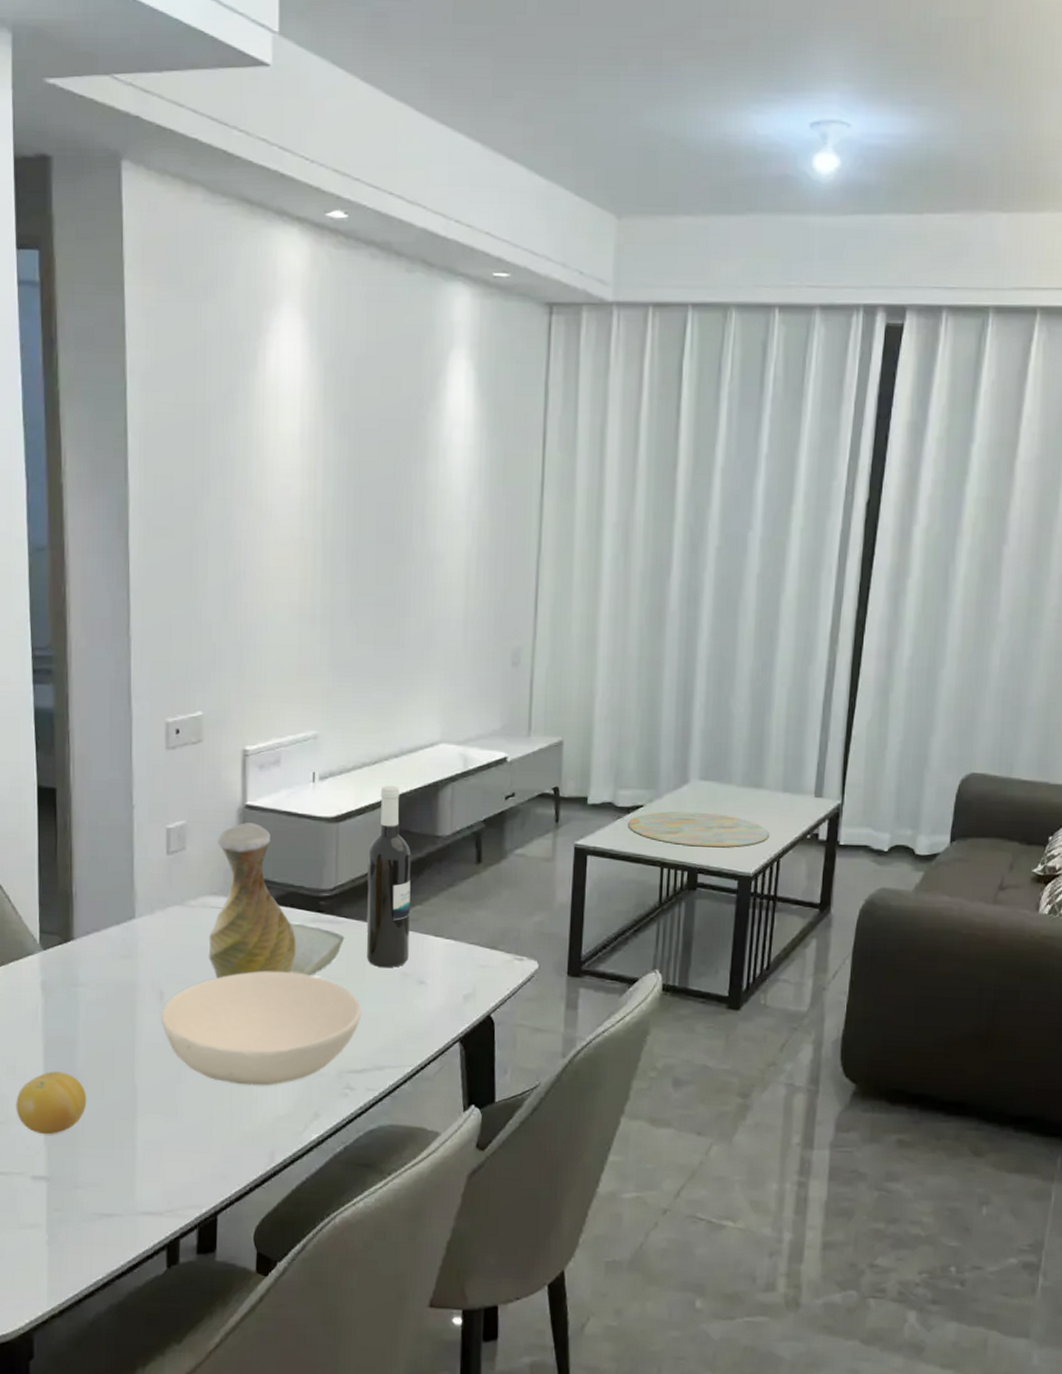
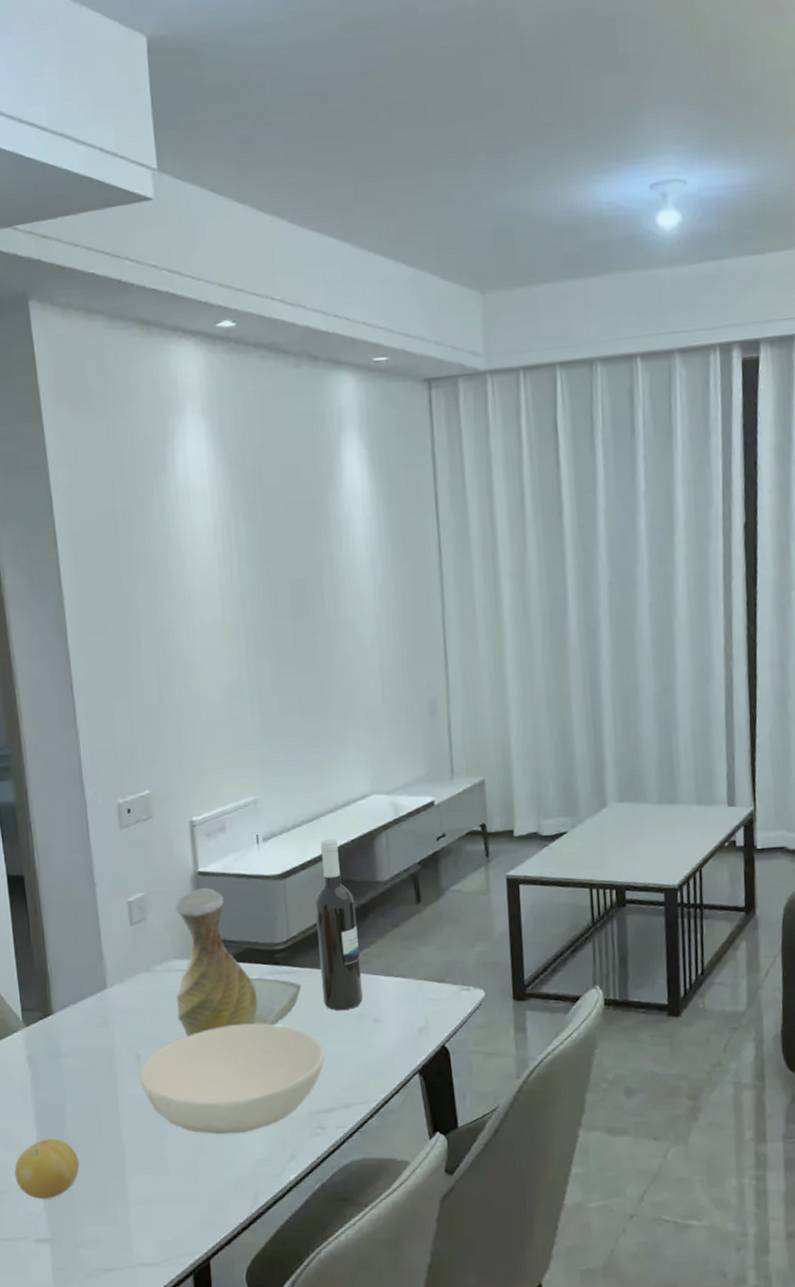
decorative tray: present [628,811,769,848] -> none [554,832,689,866]

